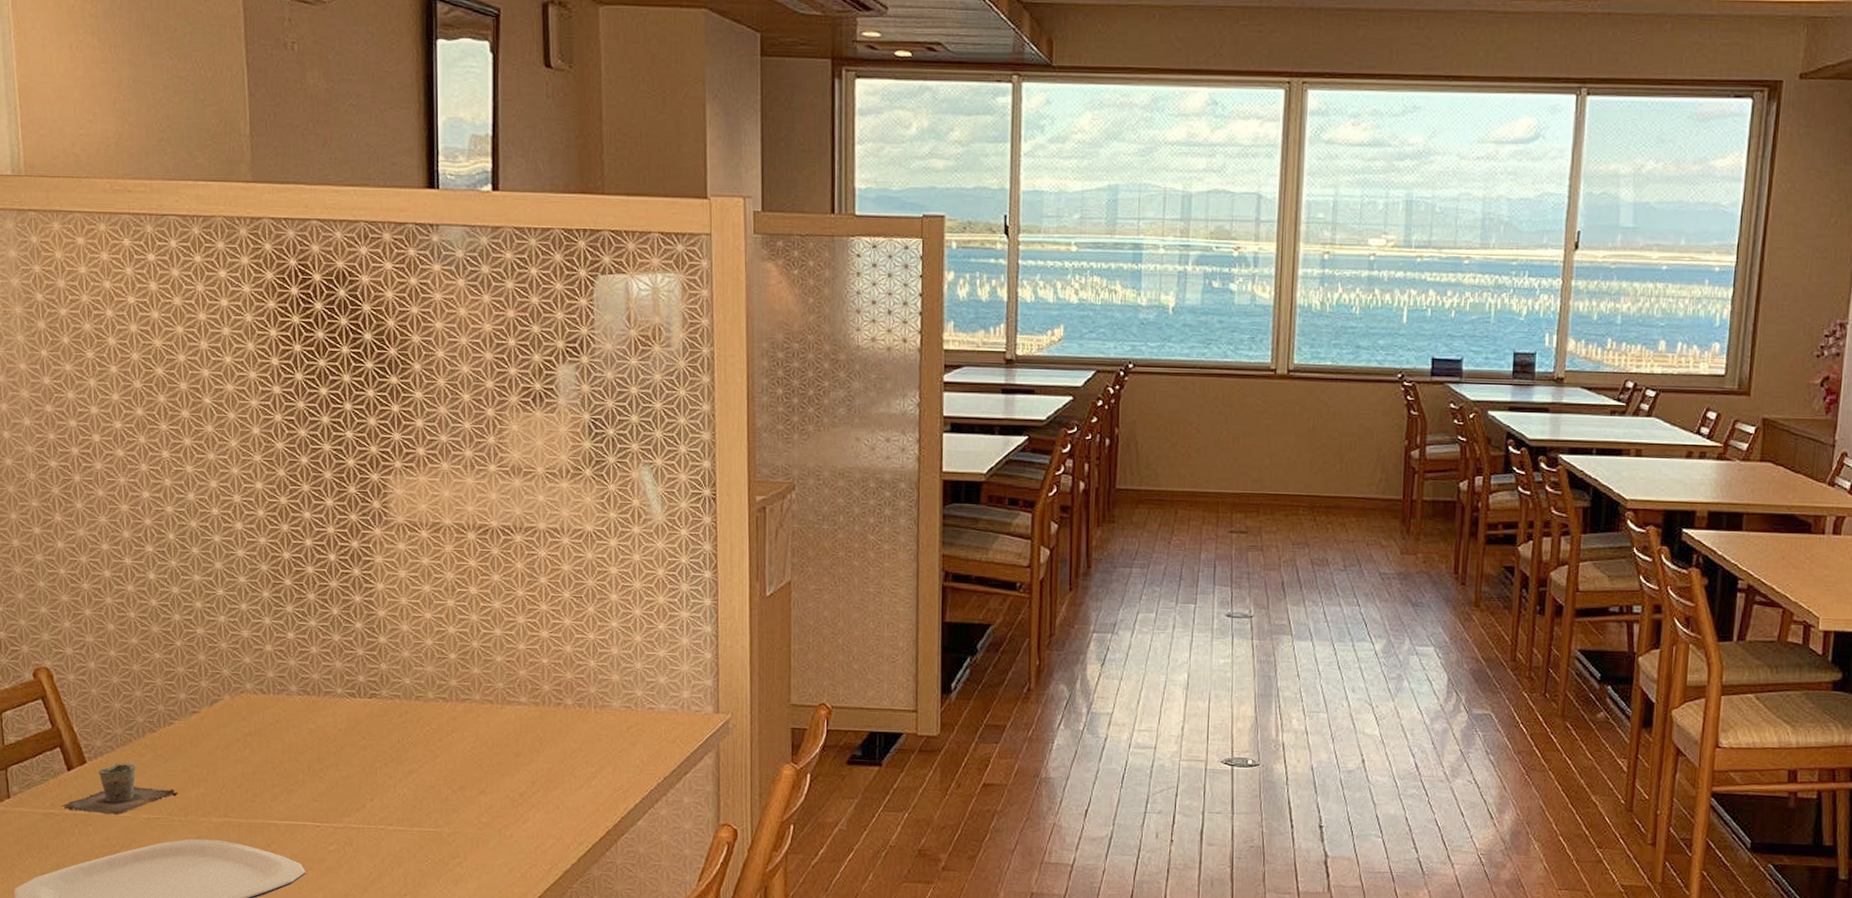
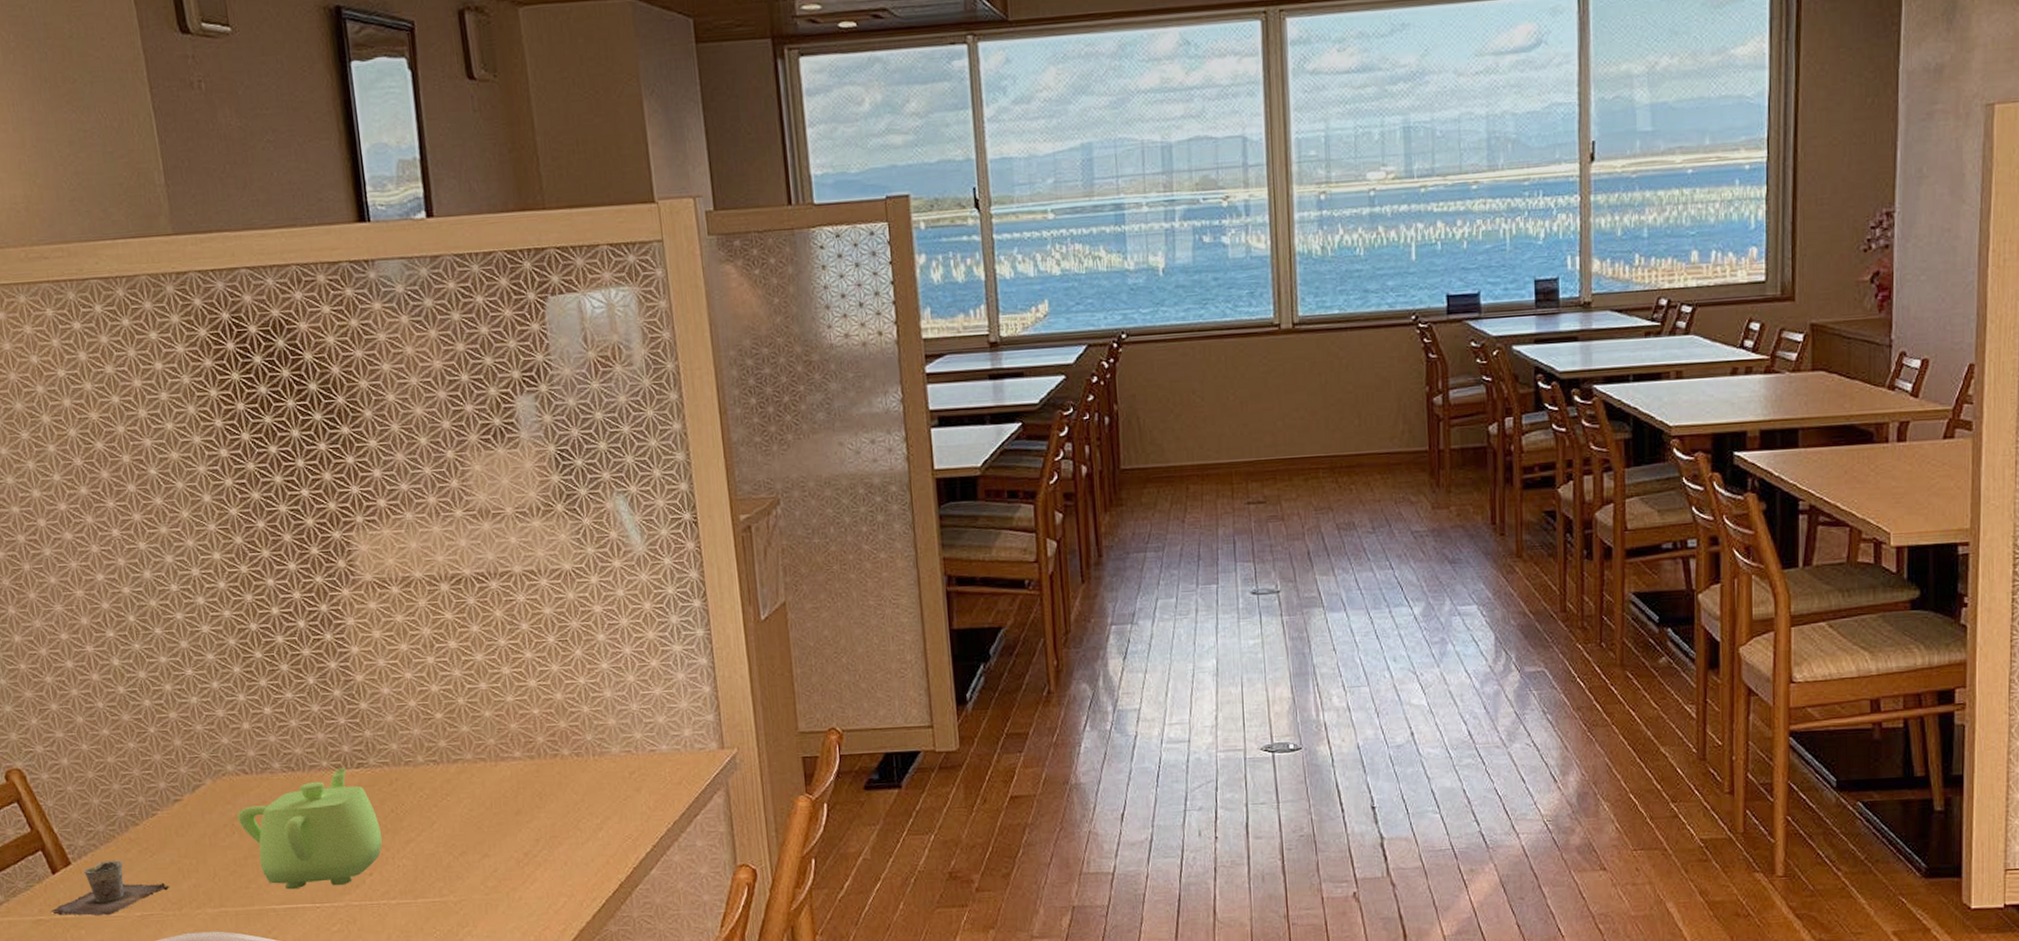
teapot: none [251,696,386,808] -> present [238,768,383,890]

